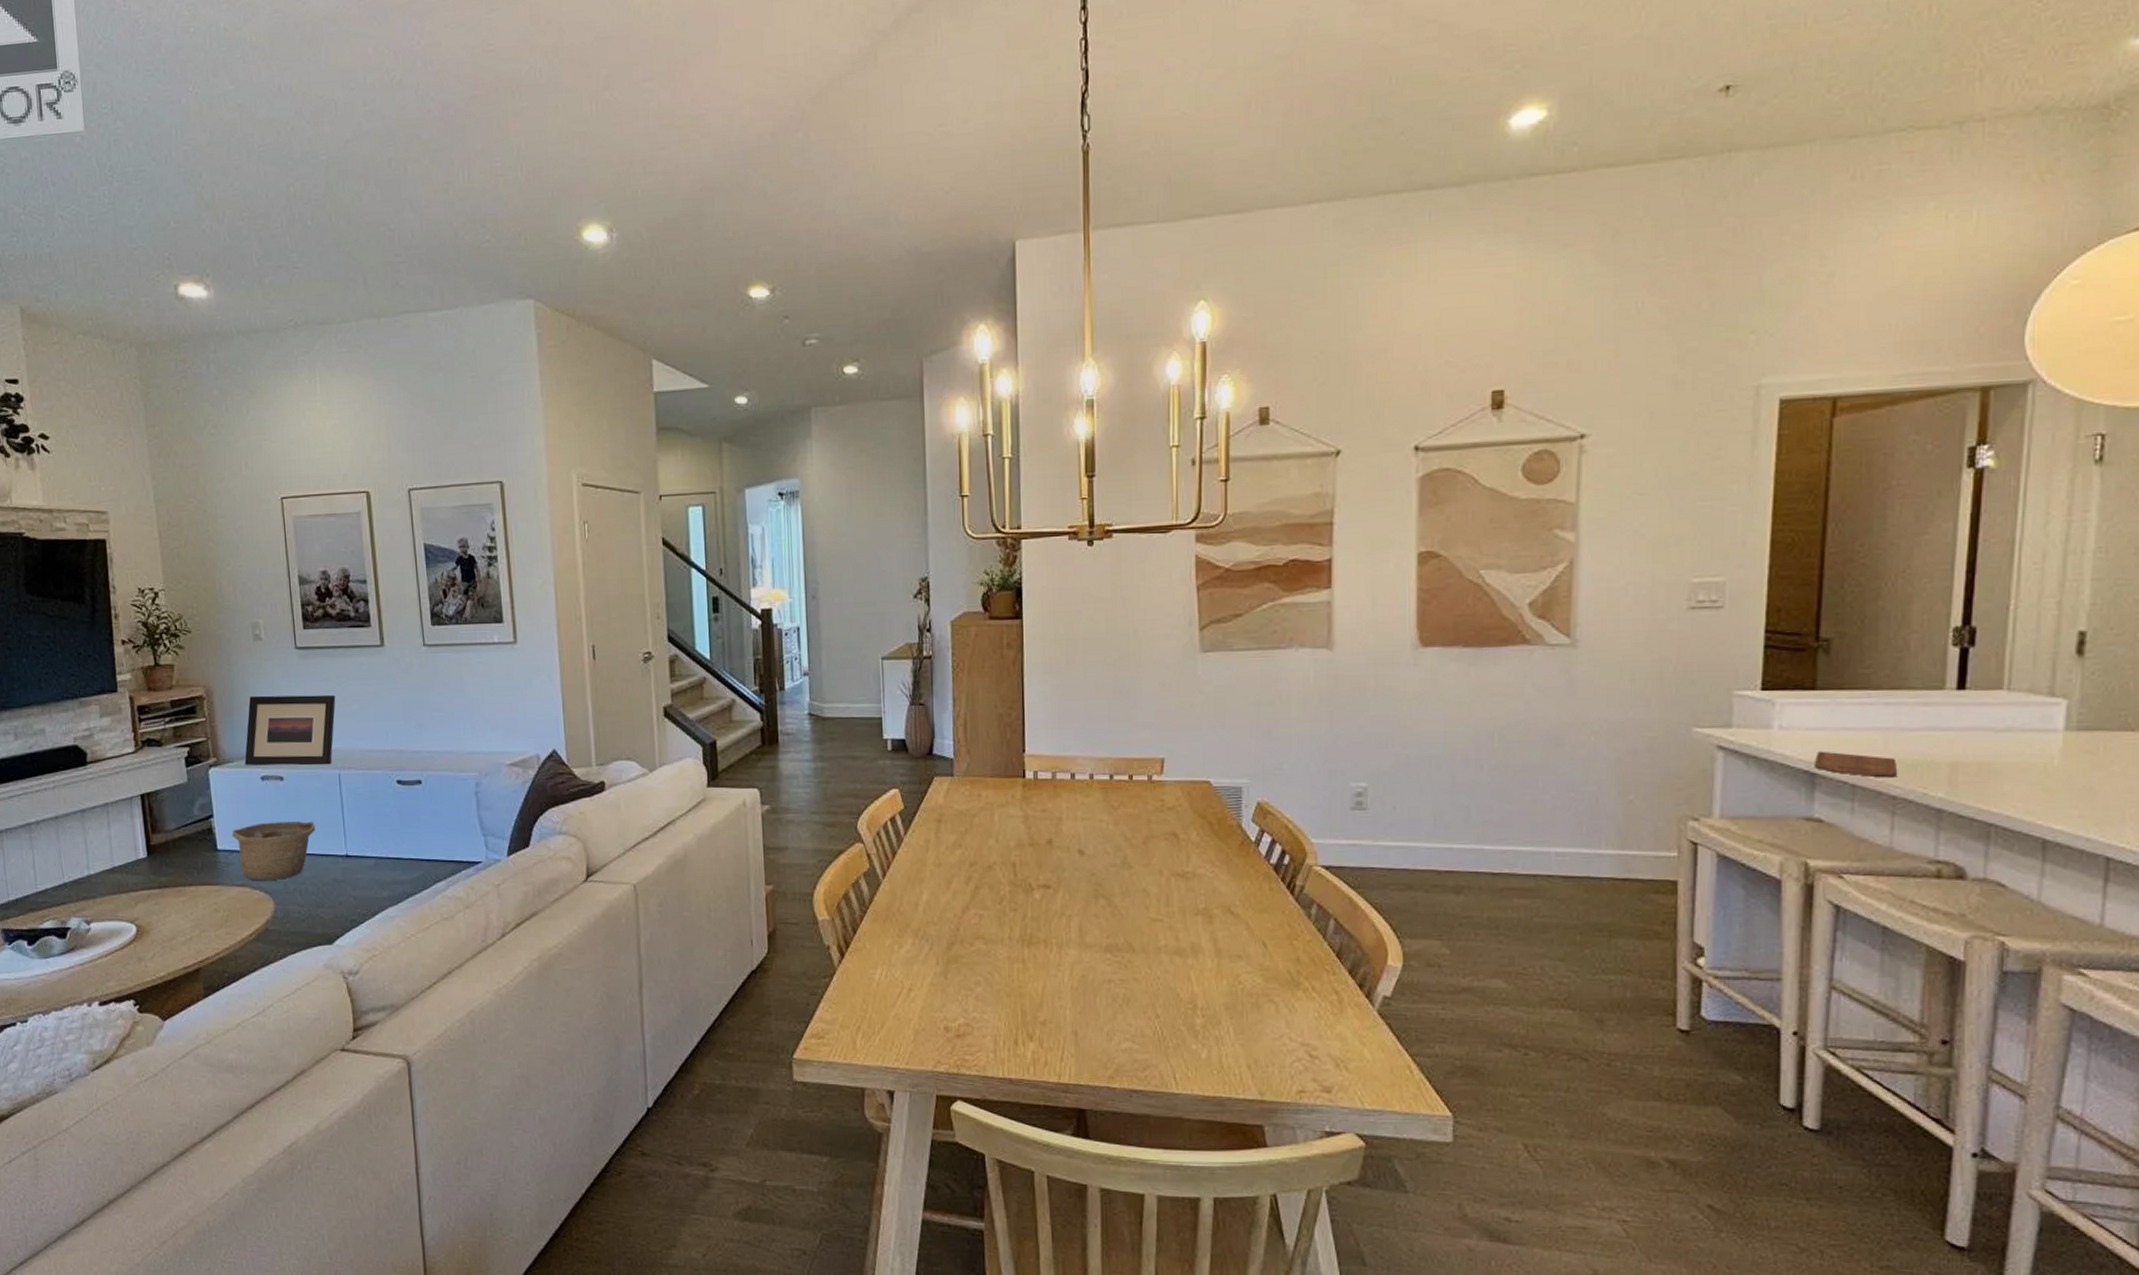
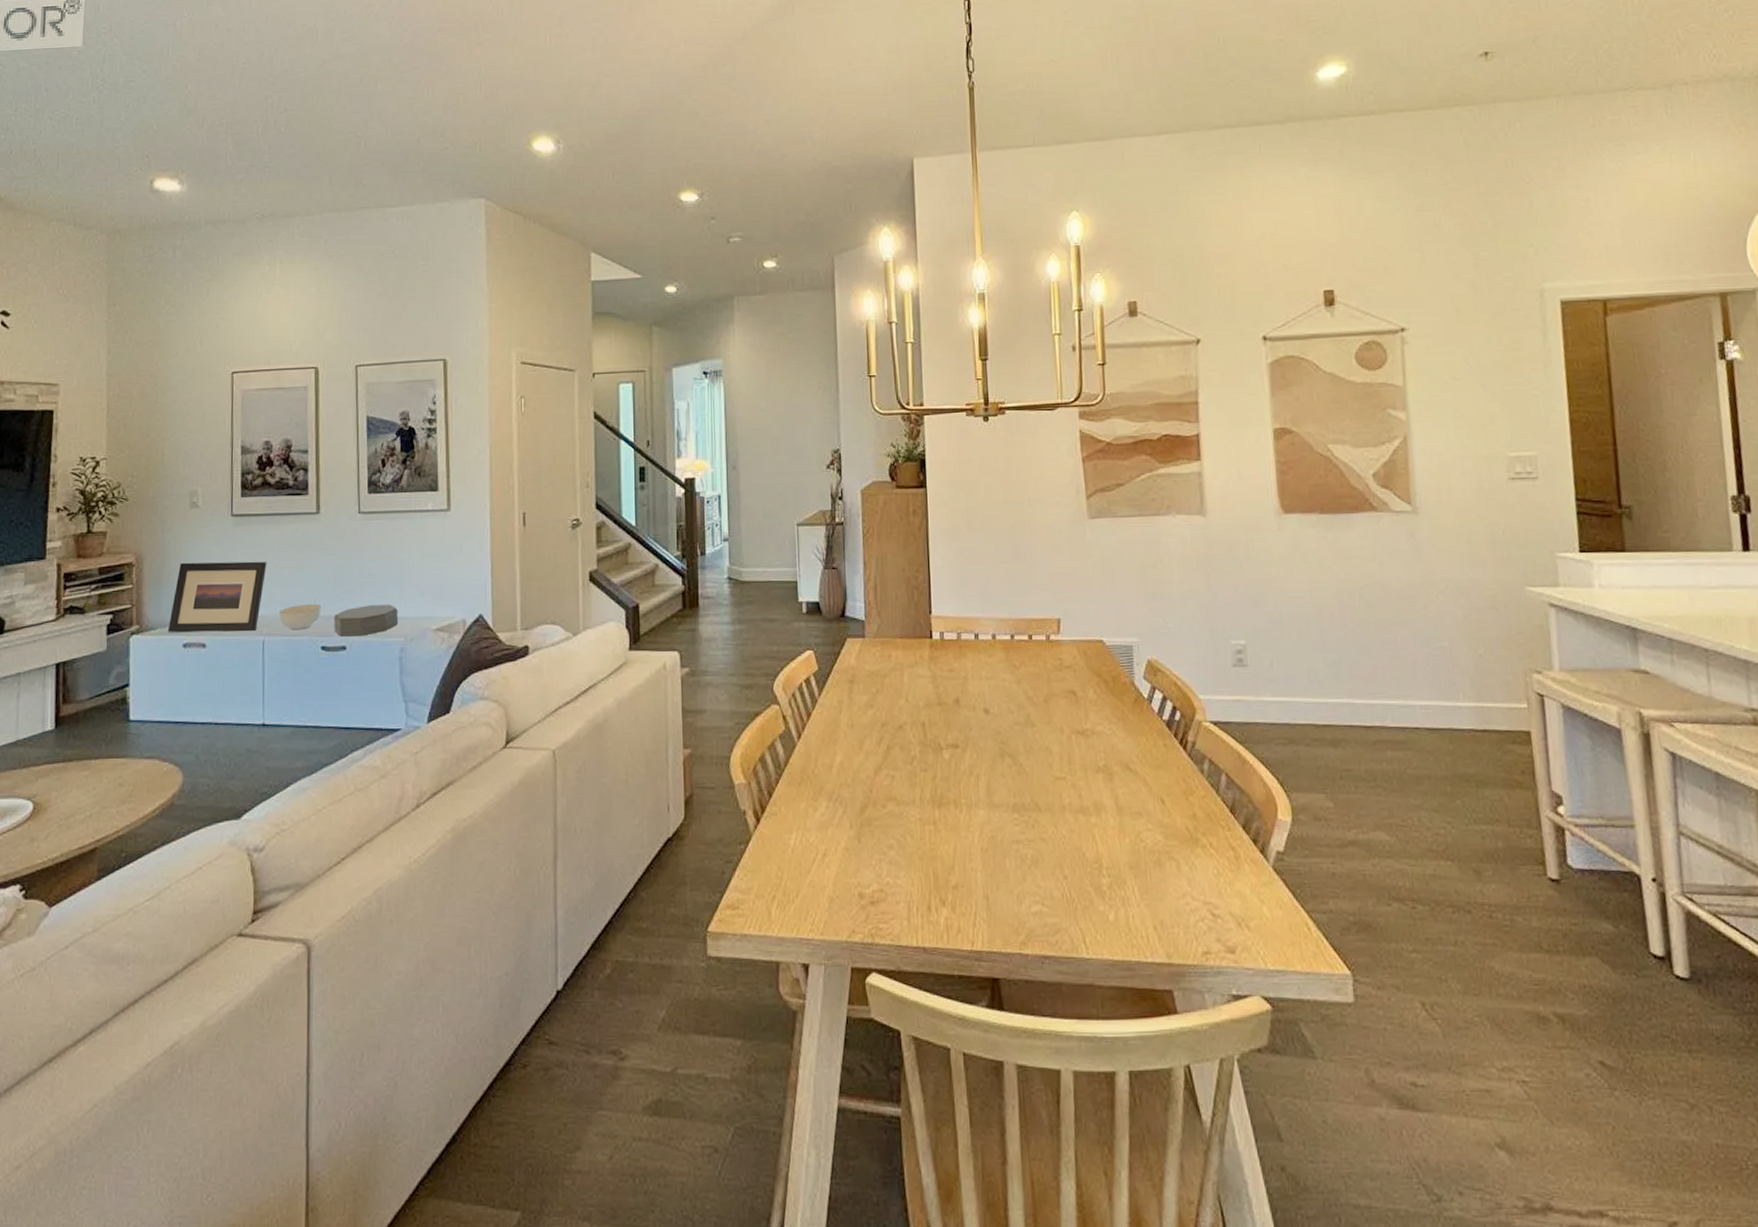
basket: present [231,821,315,881] -> none [146,689,233,753]
bowl: none [351,737,394,764] -> present [278,603,322,630]
decorative box: none [407,739,472,771] -> present [334,605,399,637]
cutting board: present [1813,751,1897,777] -> none [1633,607,1705,631]

